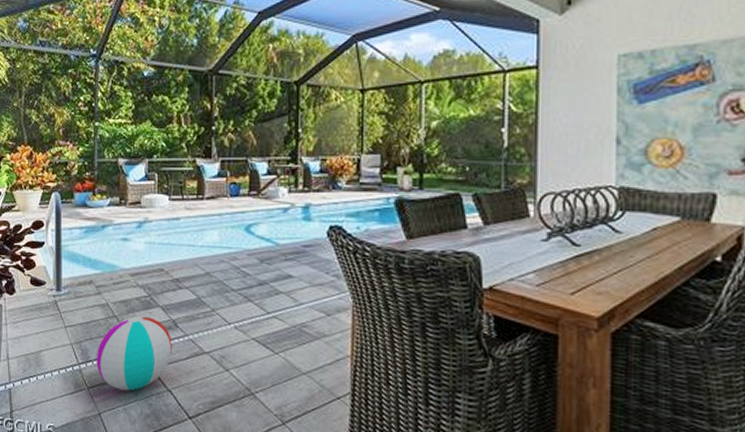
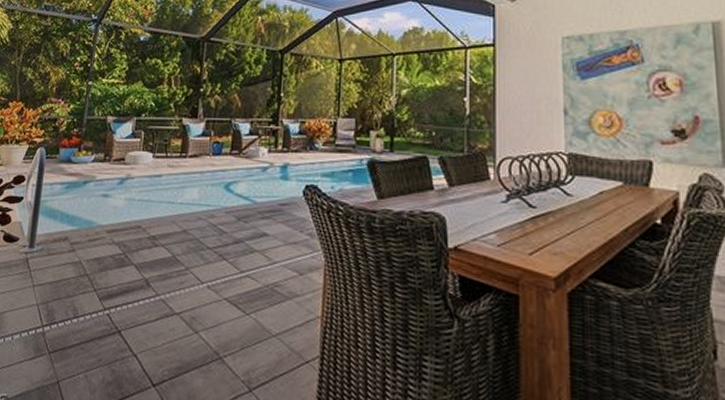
beach ball: present [96,315,172,391] -> none [61,274,143,356]

